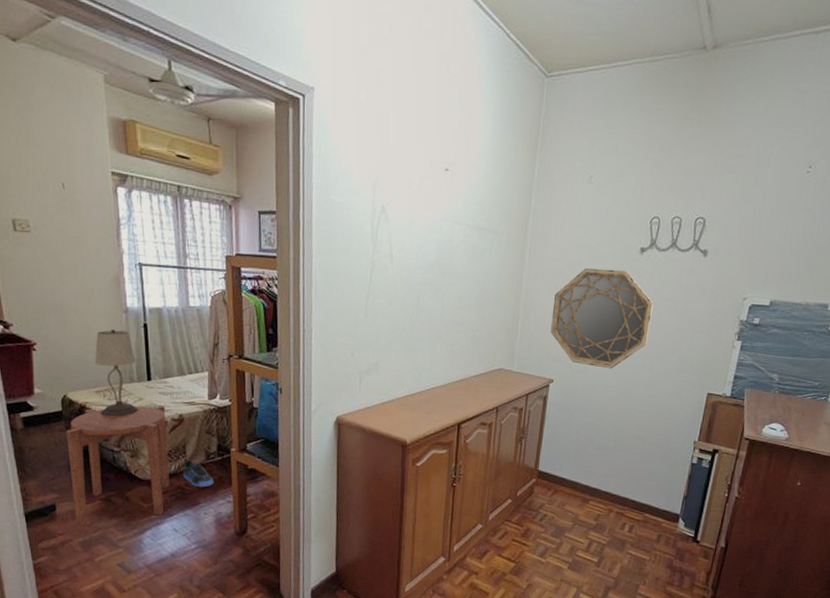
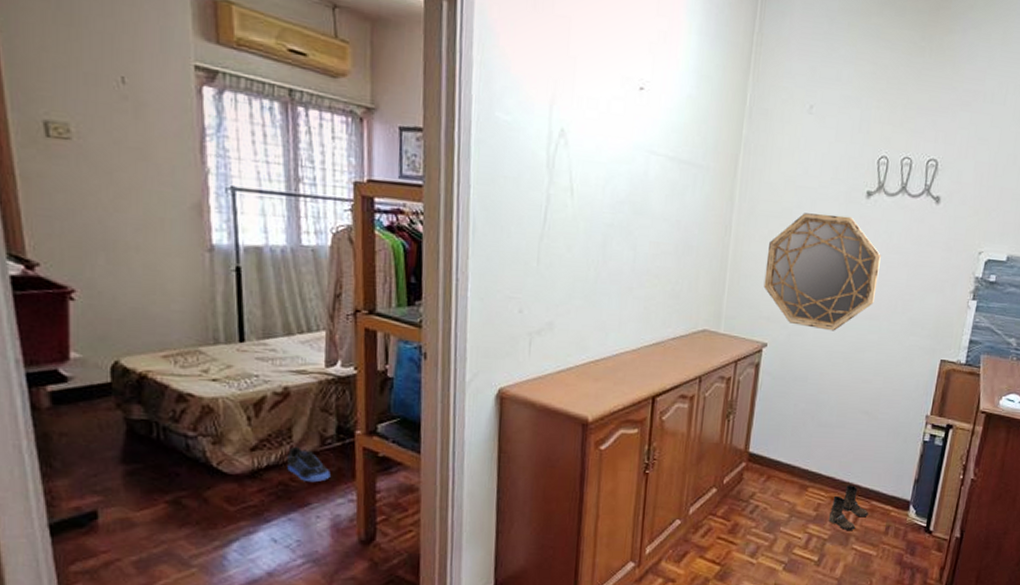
side table: present [66,405,170,527] -> none [117,374,269,540]
table lamp: present [95,329,138,417] -> none [163,272,225,391]
boots: none [607,500,643,538] -> present [828,485,869,530]

